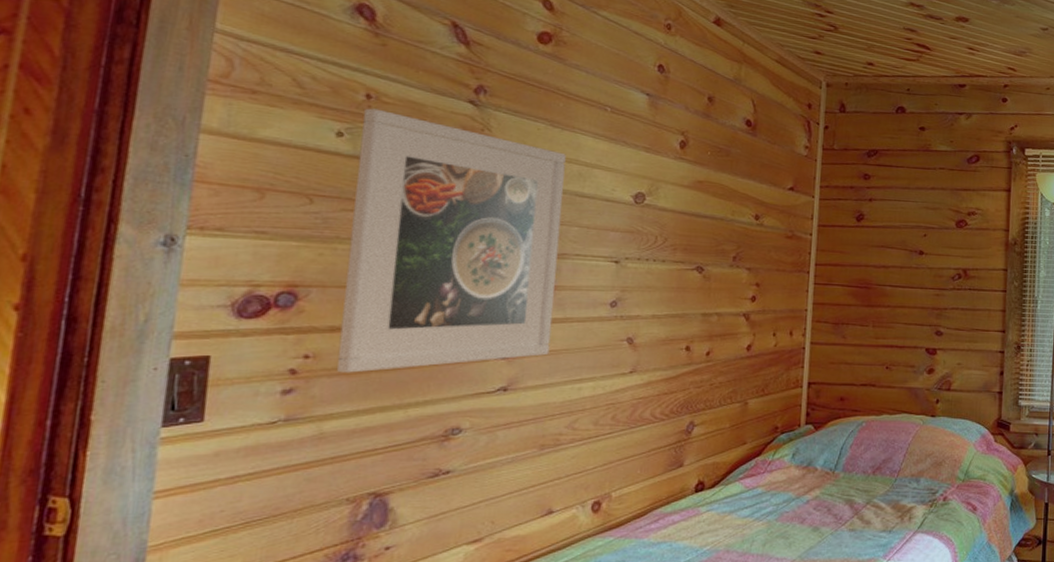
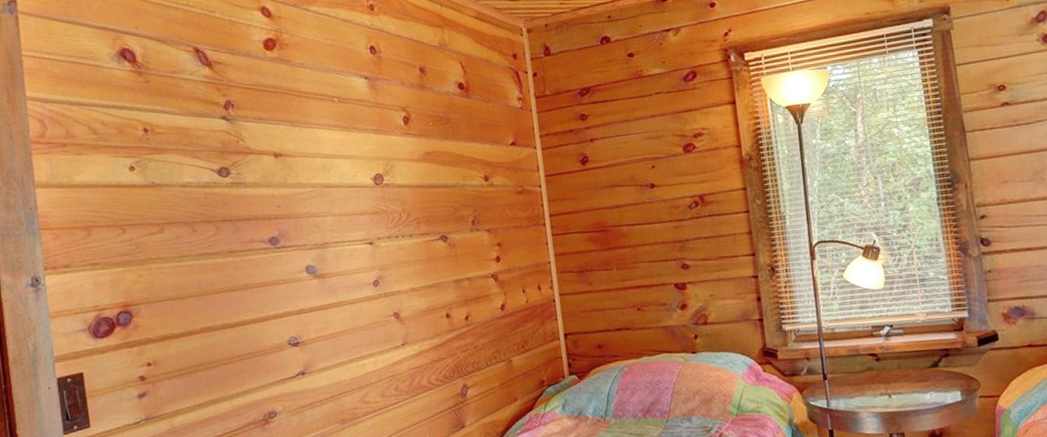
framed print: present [336,108,566,373] -> none [145,140,332,375]

